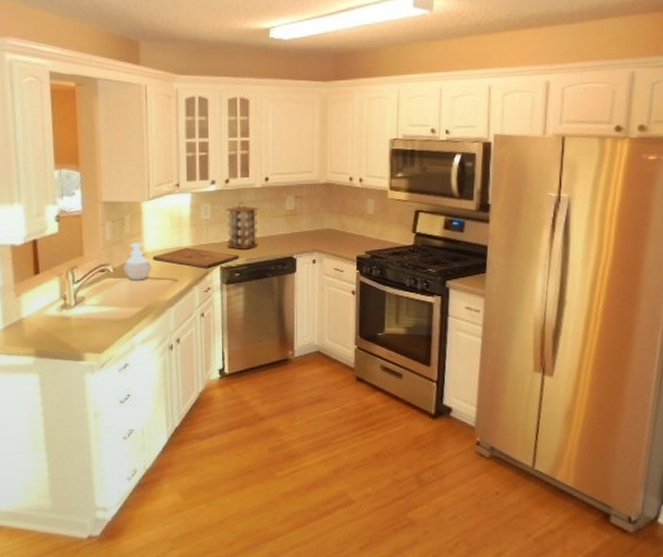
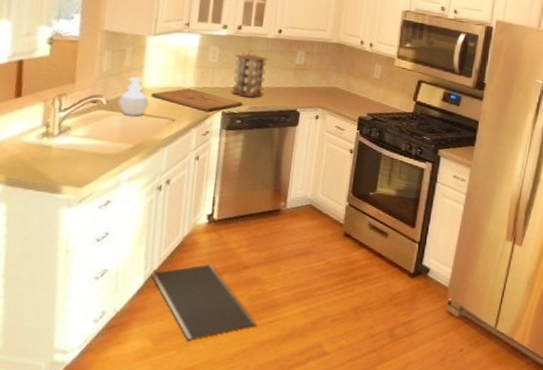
door mat: none [173,419,279,495] -> present [150,264,257,342]

